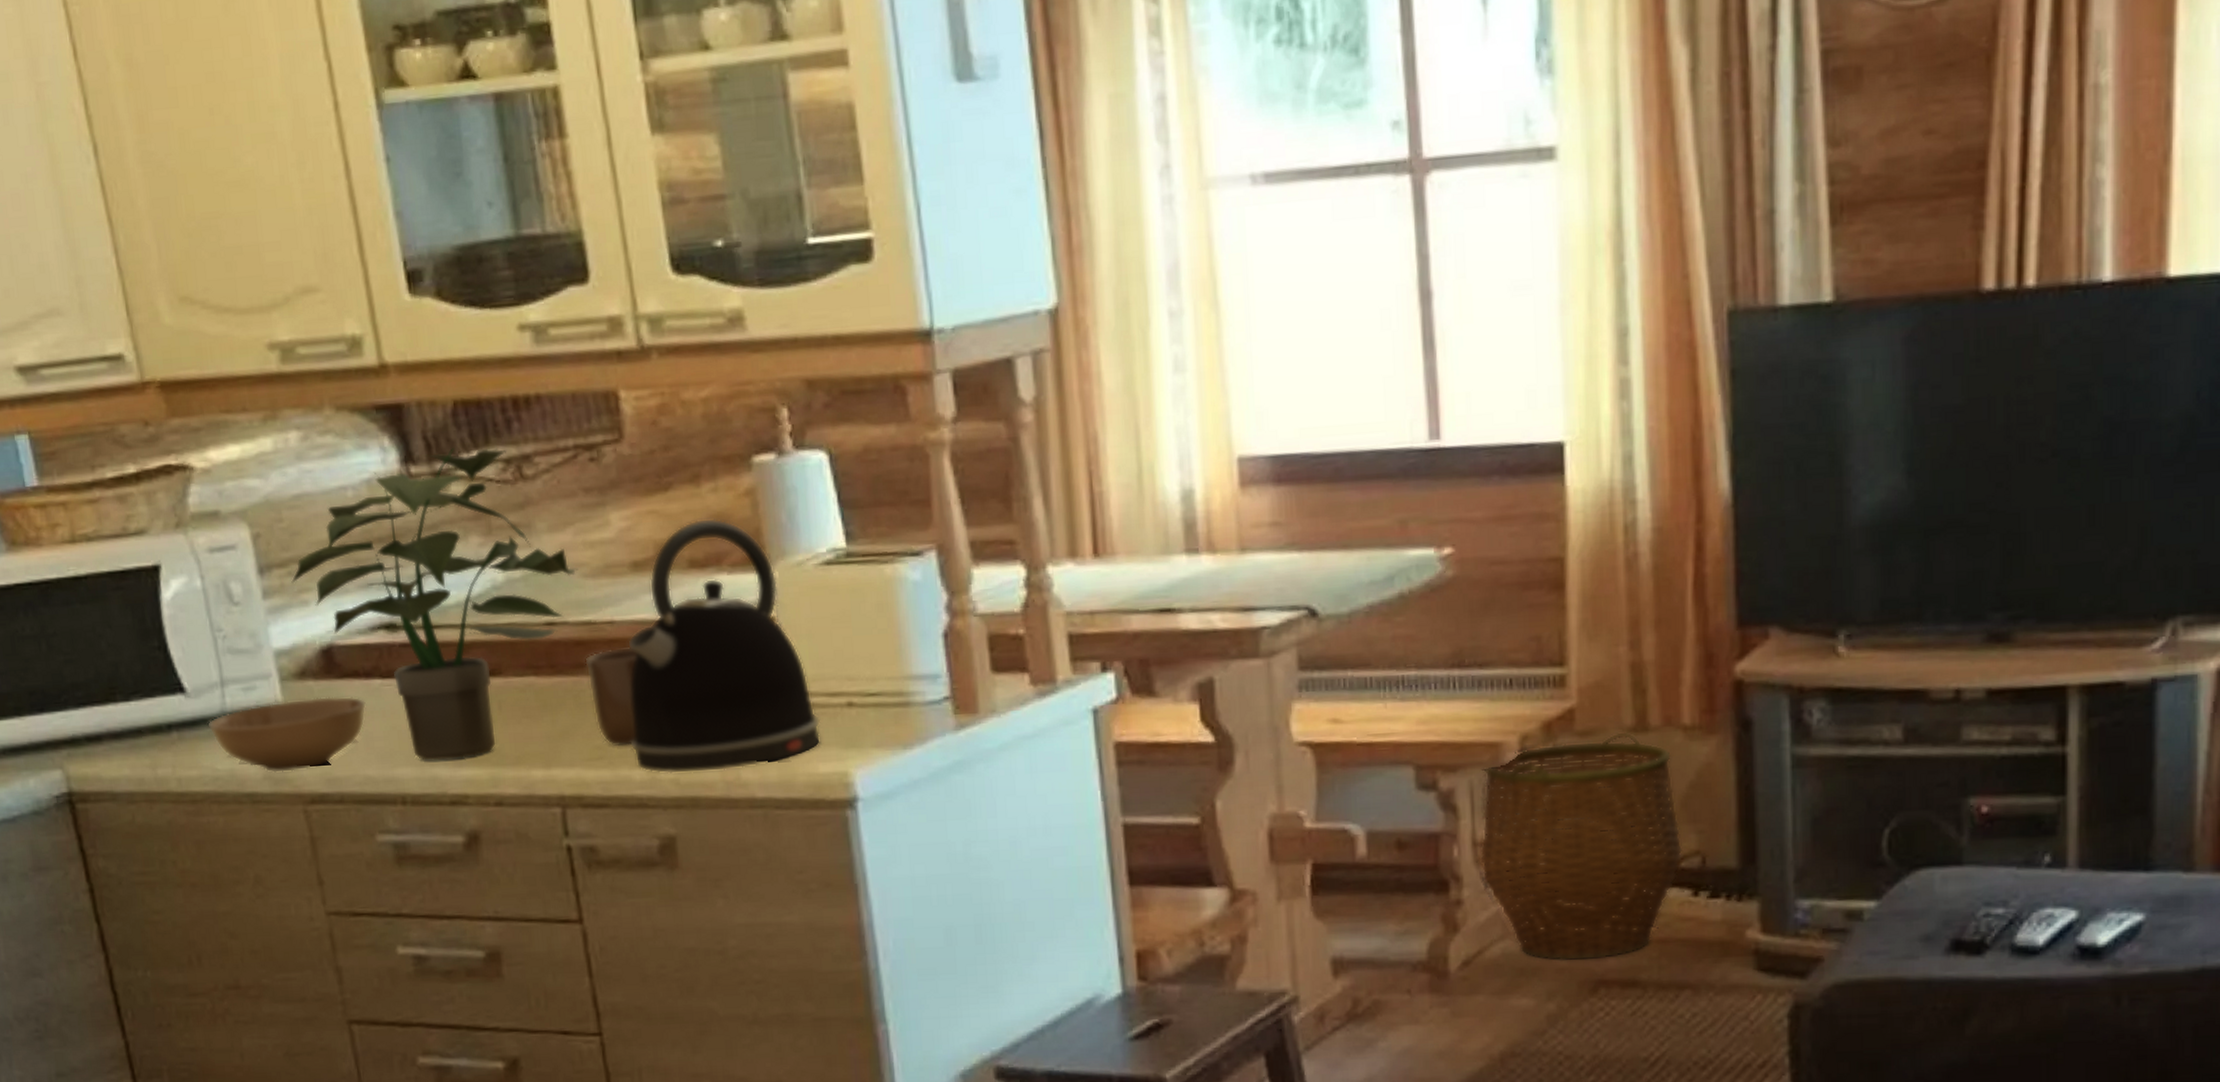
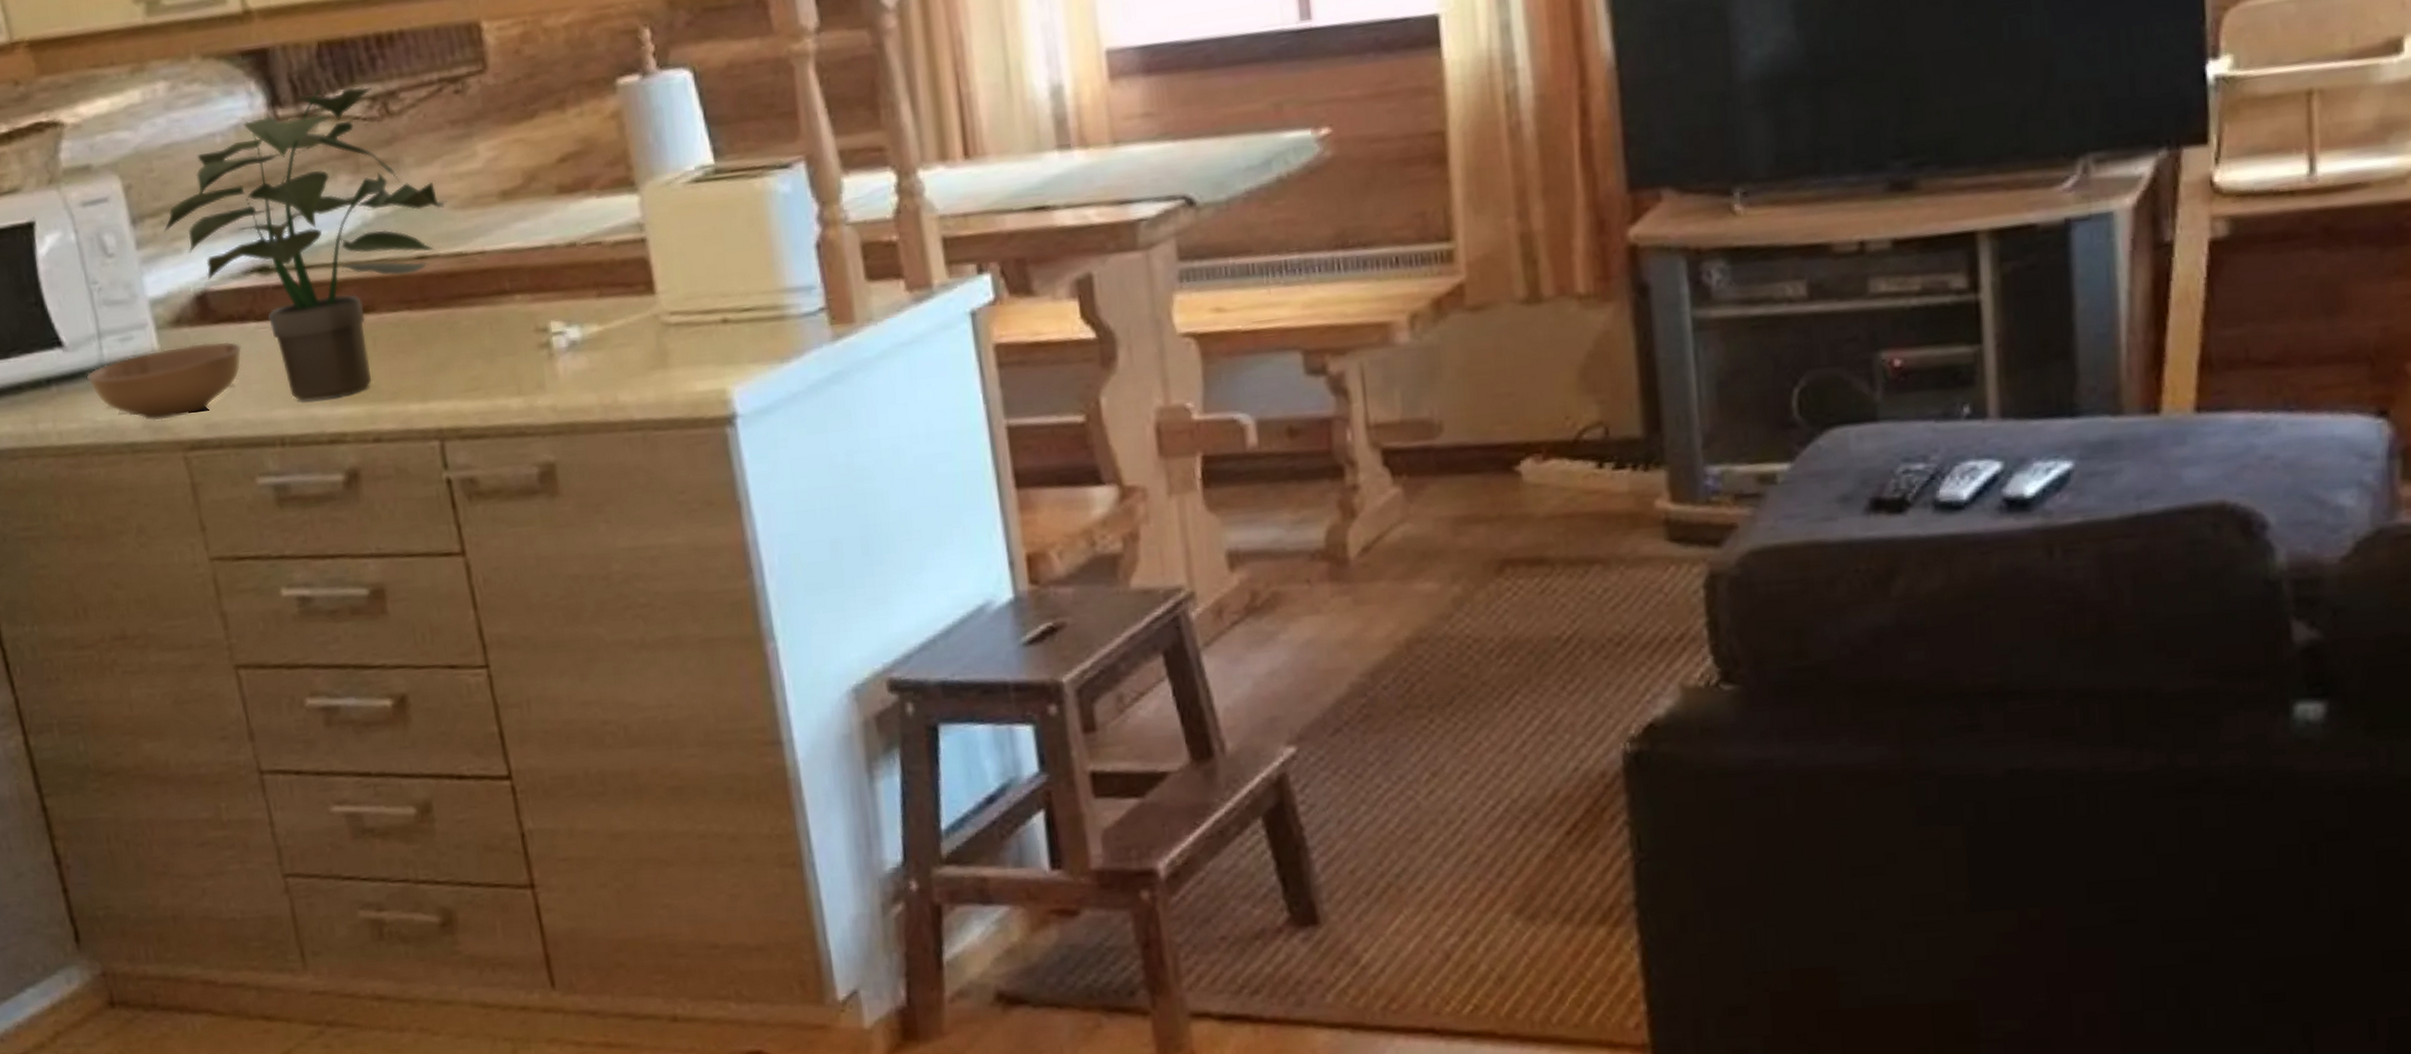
mug: present [585,645,639,746] -> none [458,274,512,375]
kettle: present [627,517,821,774] -> none [499,142,697,401]
basket: present [1480,732,1683,961] -> none [1374,304,1585,542]

